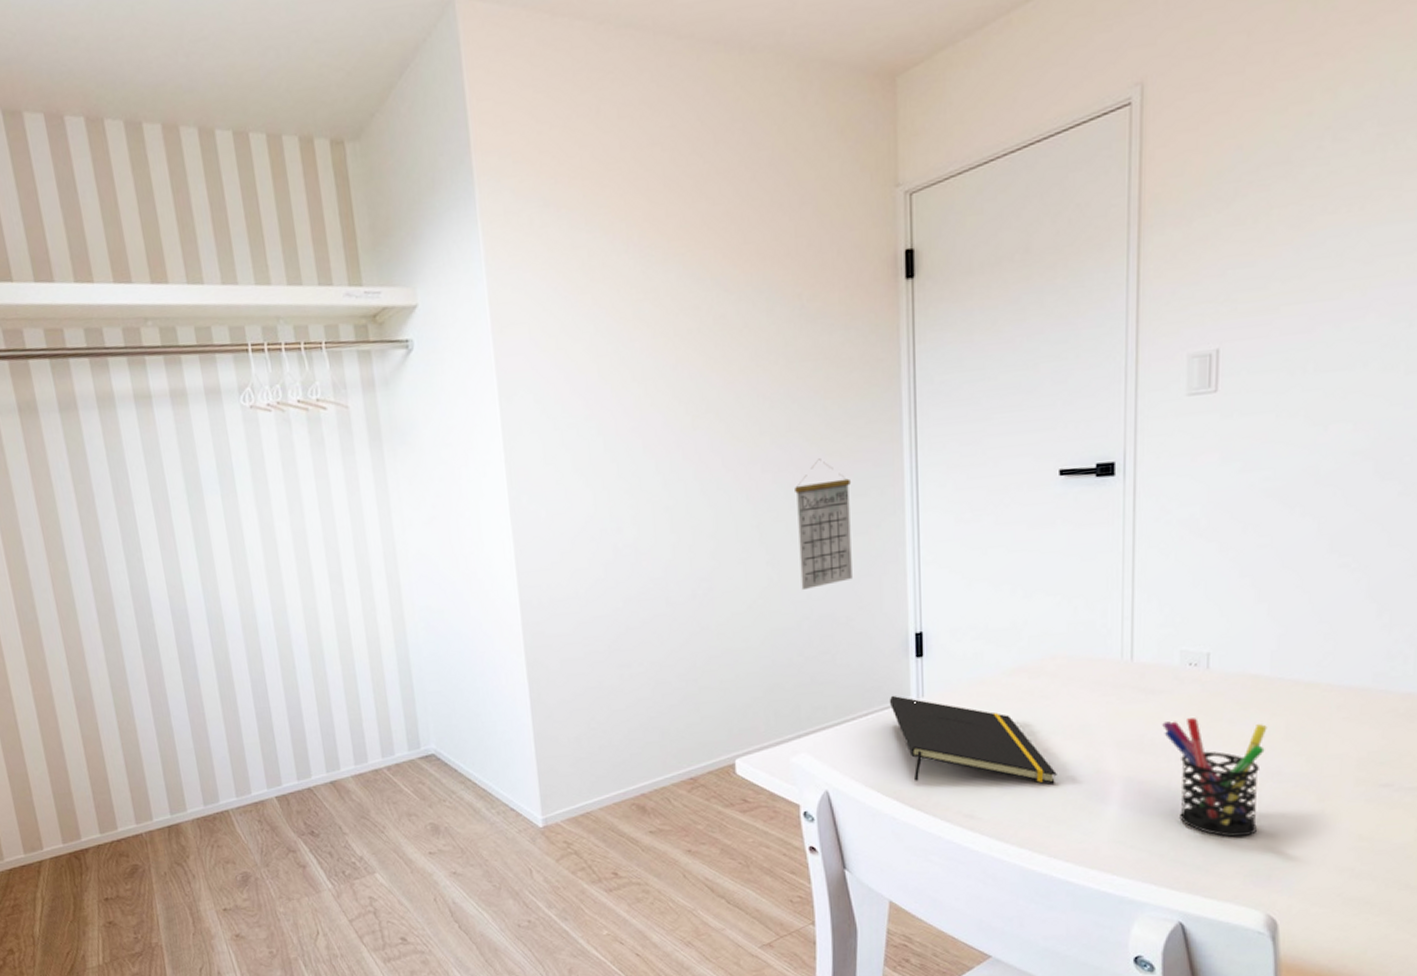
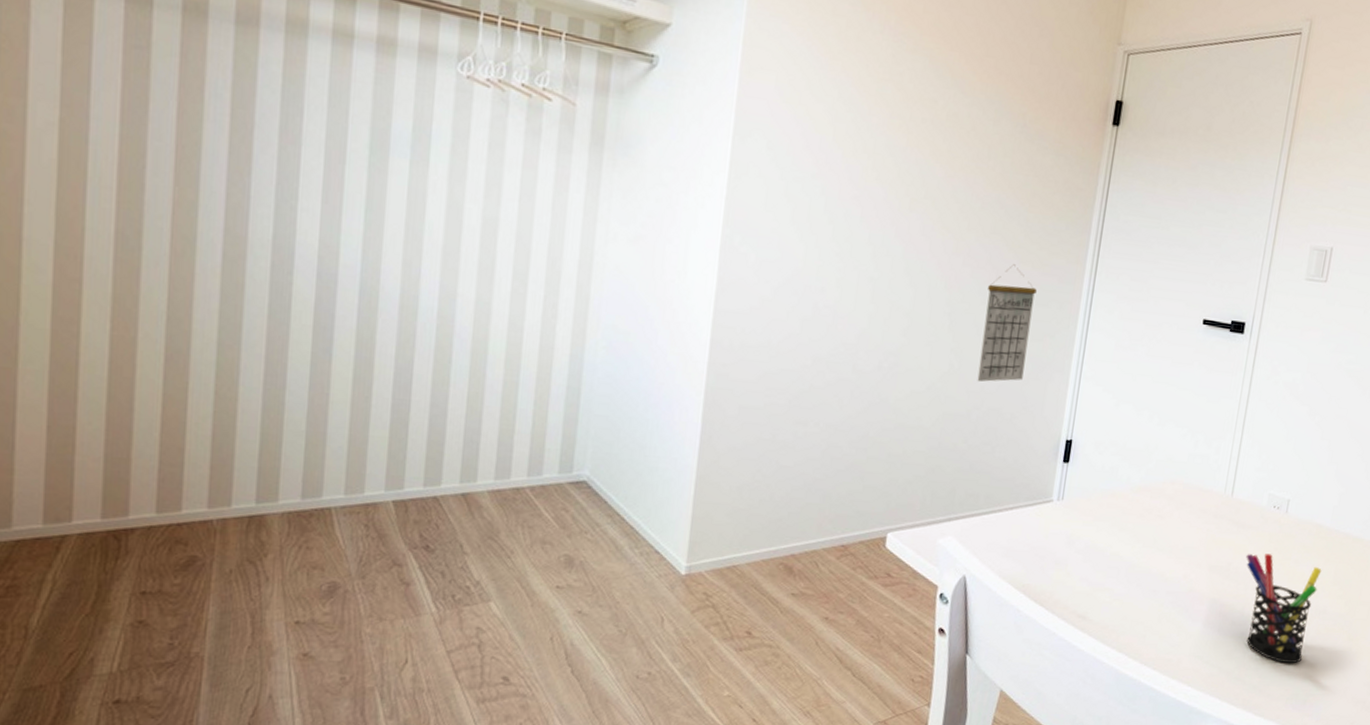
notepad: present [889,695,1057,784] -> none [1033,494,1159,597]

